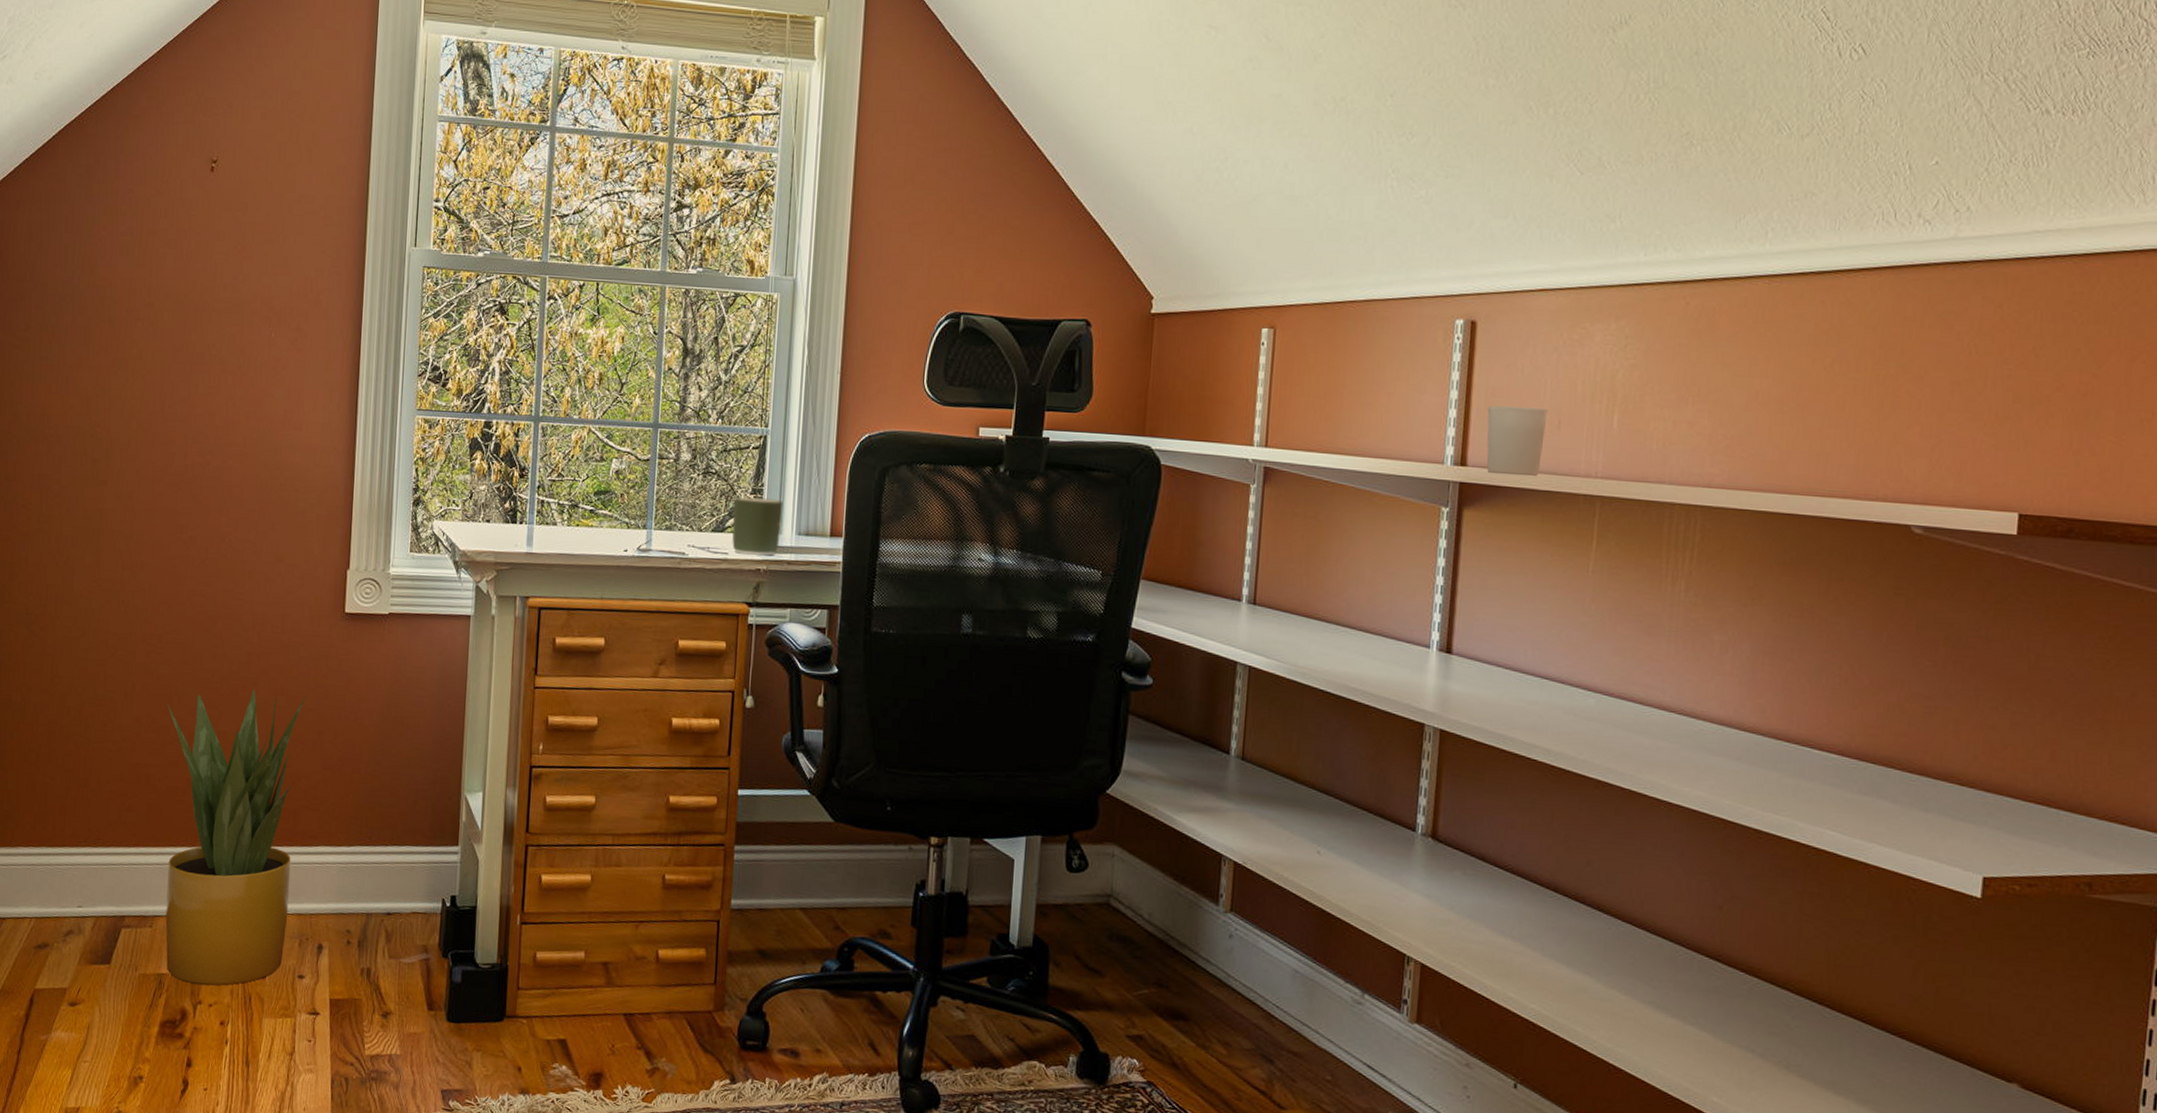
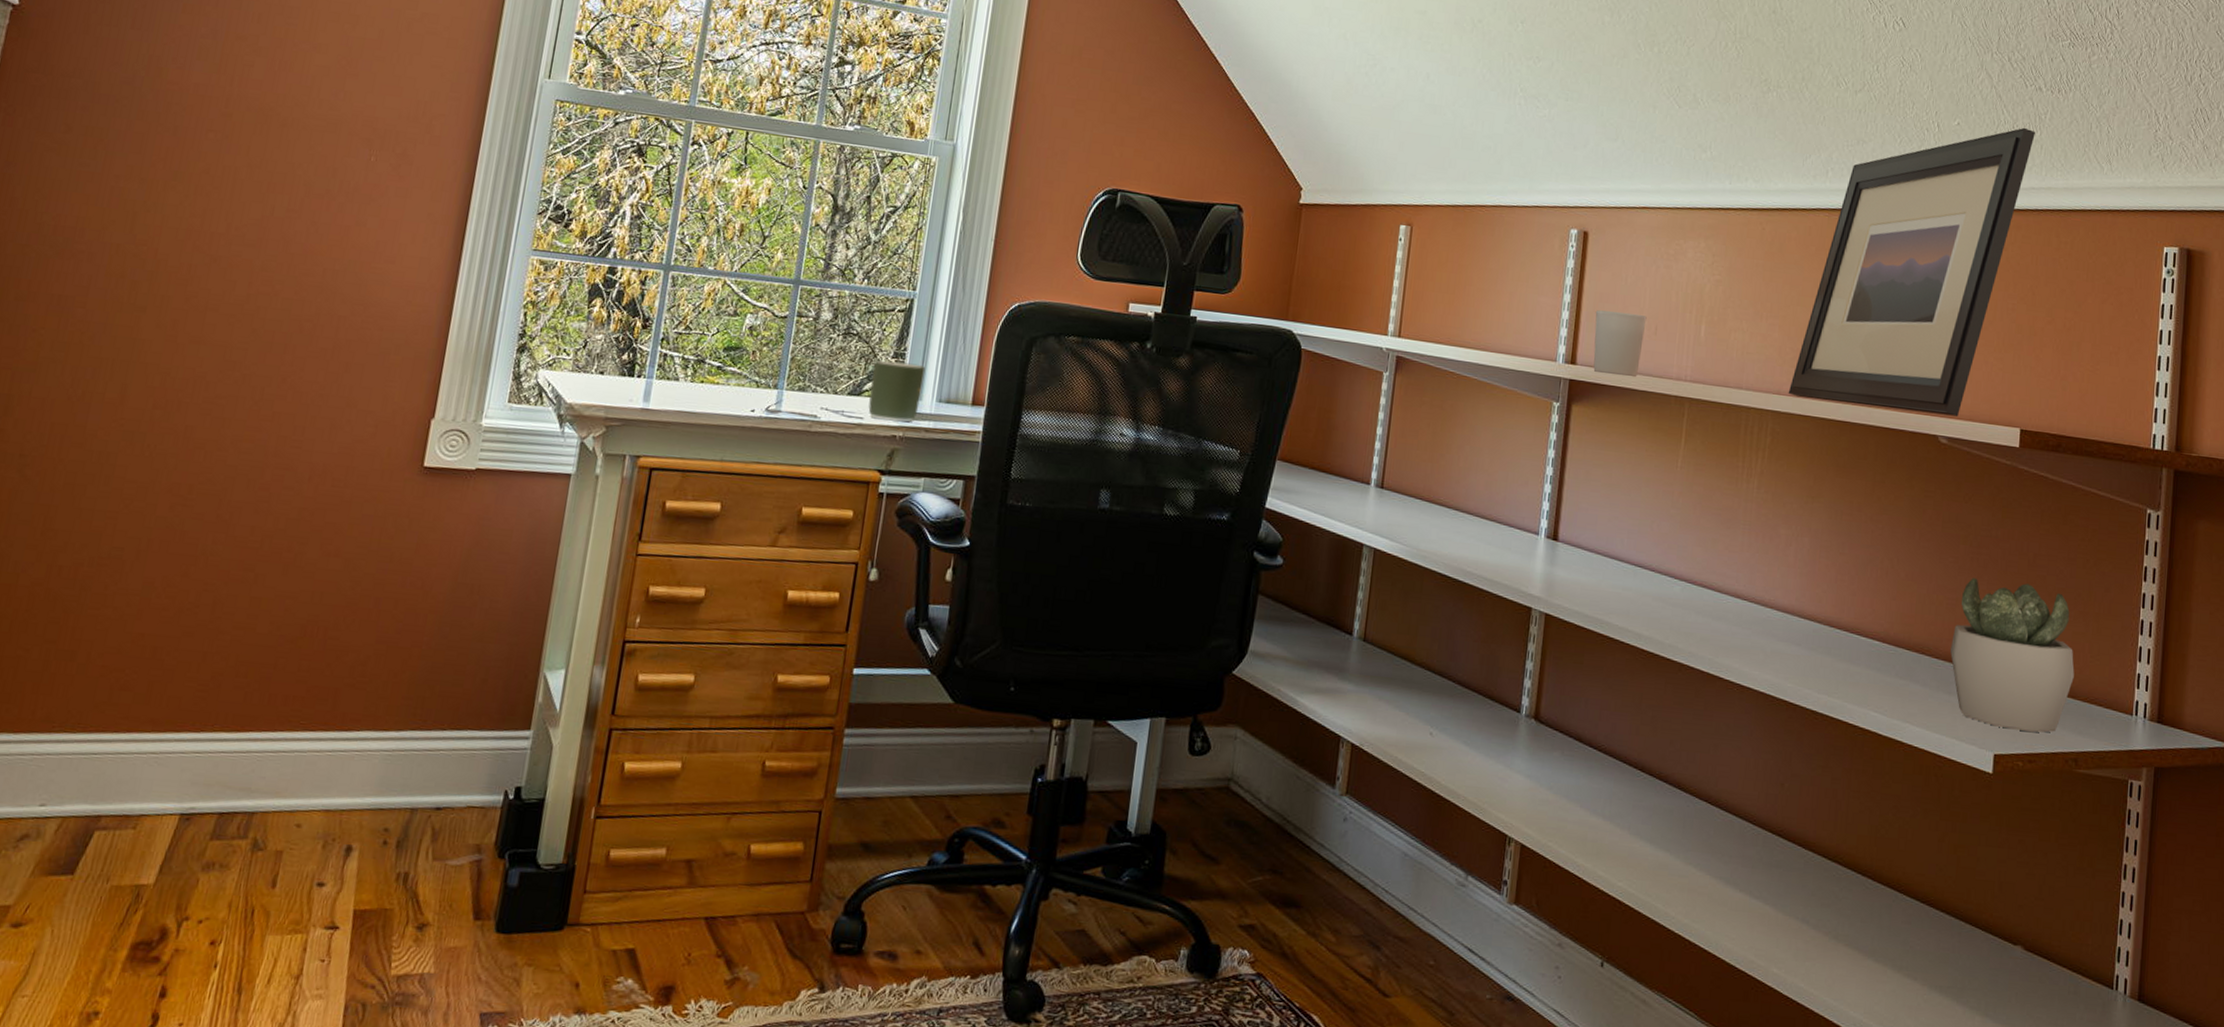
planter: present [165,687,305,986] -> none [148,548,364,898]
picture frame: none [1720,160,2040,503] -> present [1788,127,2035,417]
succulent plant: none [1926,683,2089,854] -> present [1950,578,2075,733]

